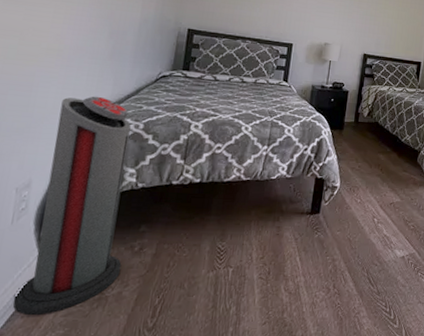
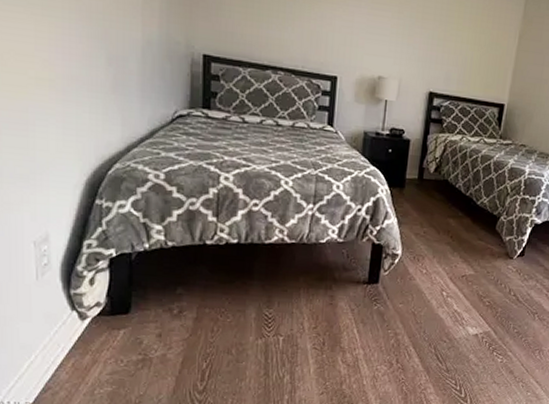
air purifier: present [12,96,131,316] -> none [54,138,162,373]

